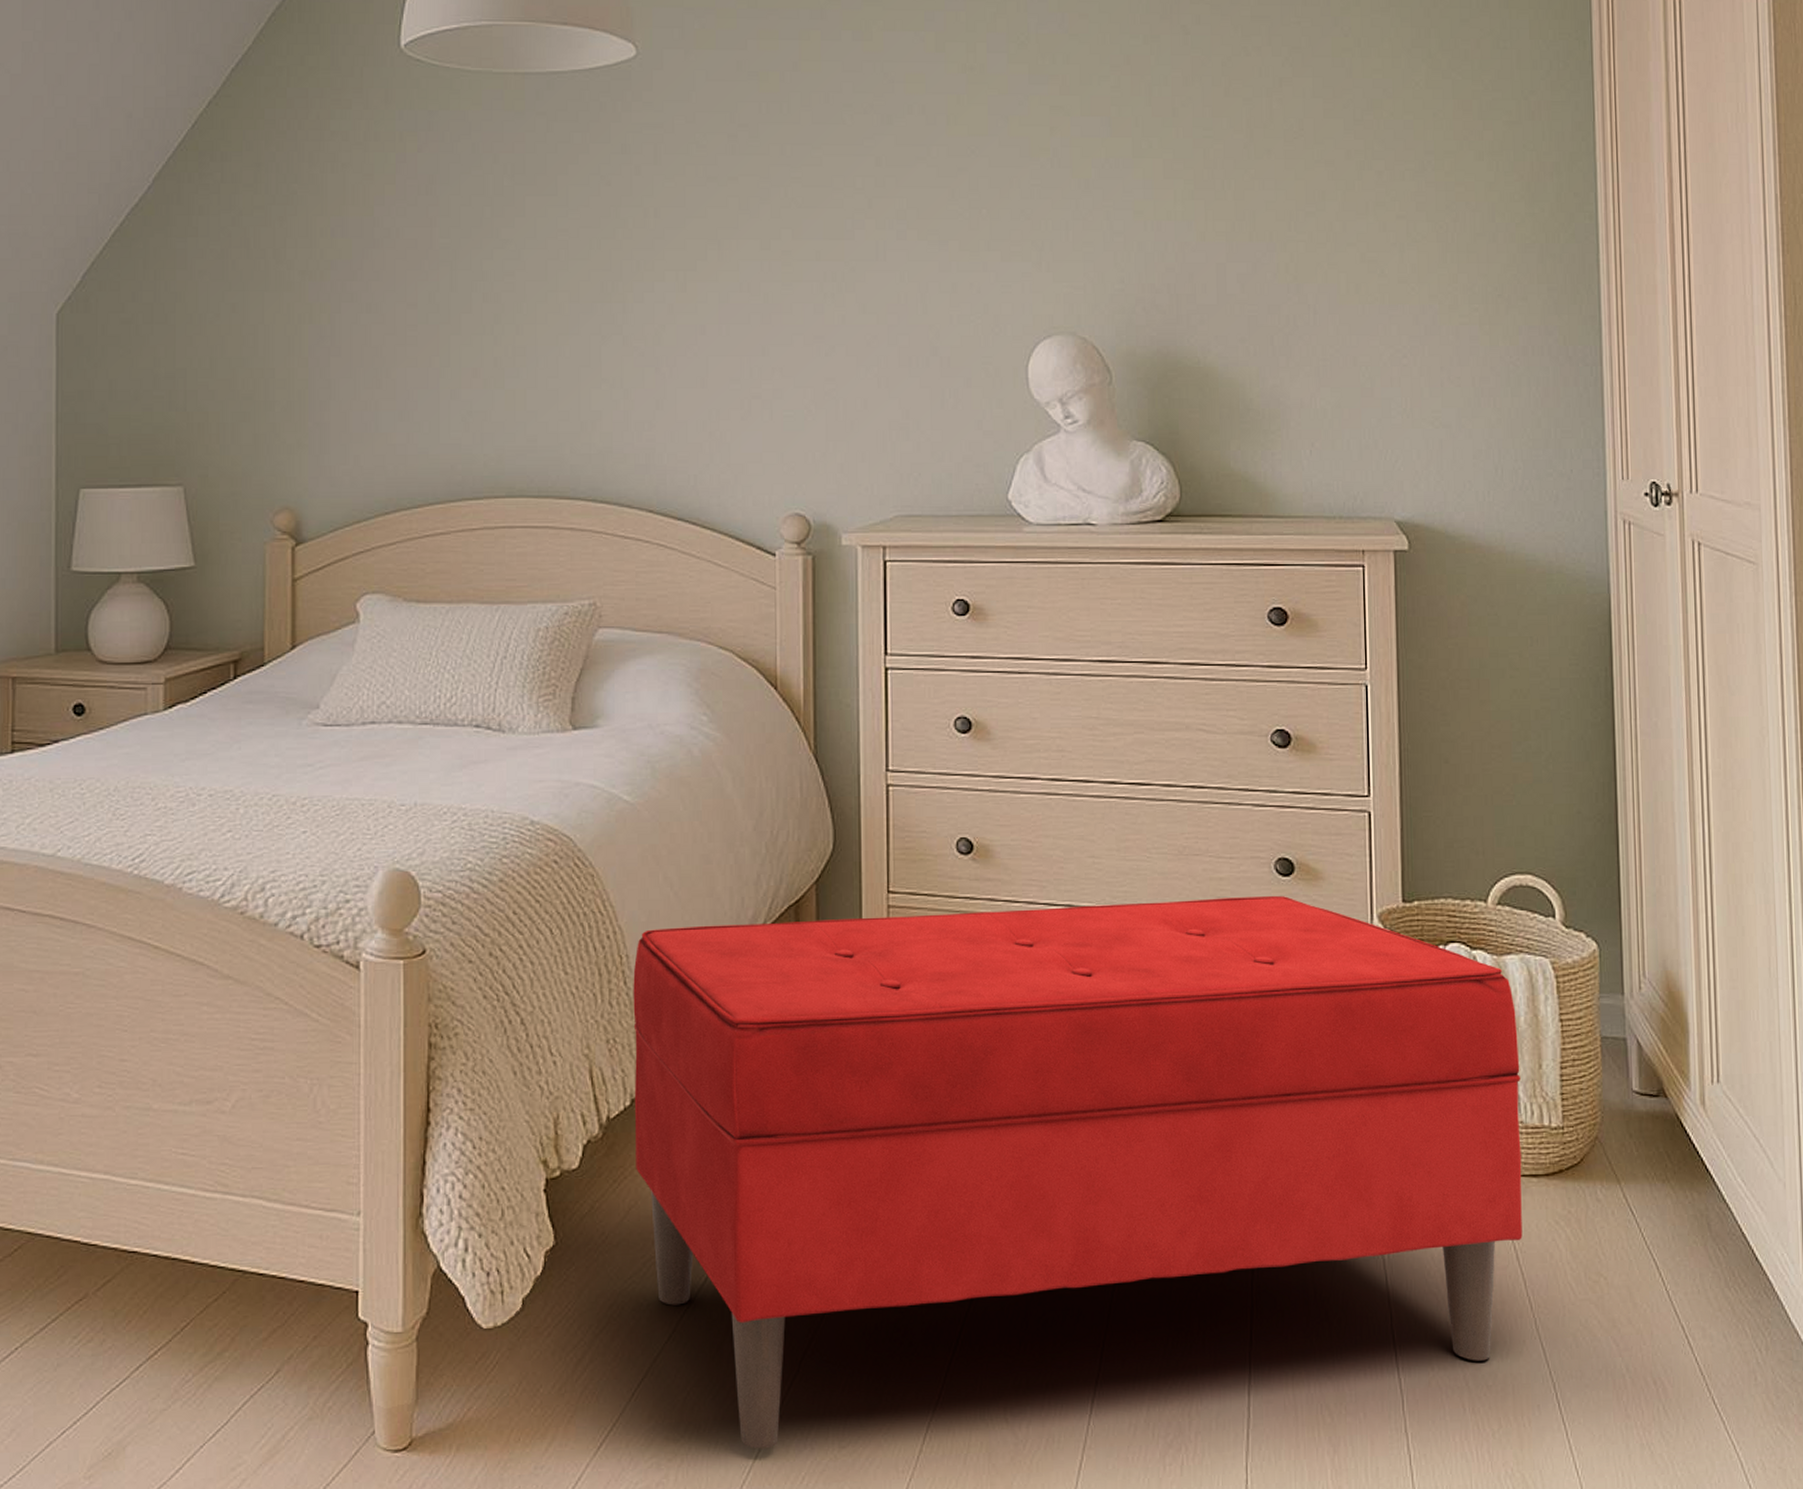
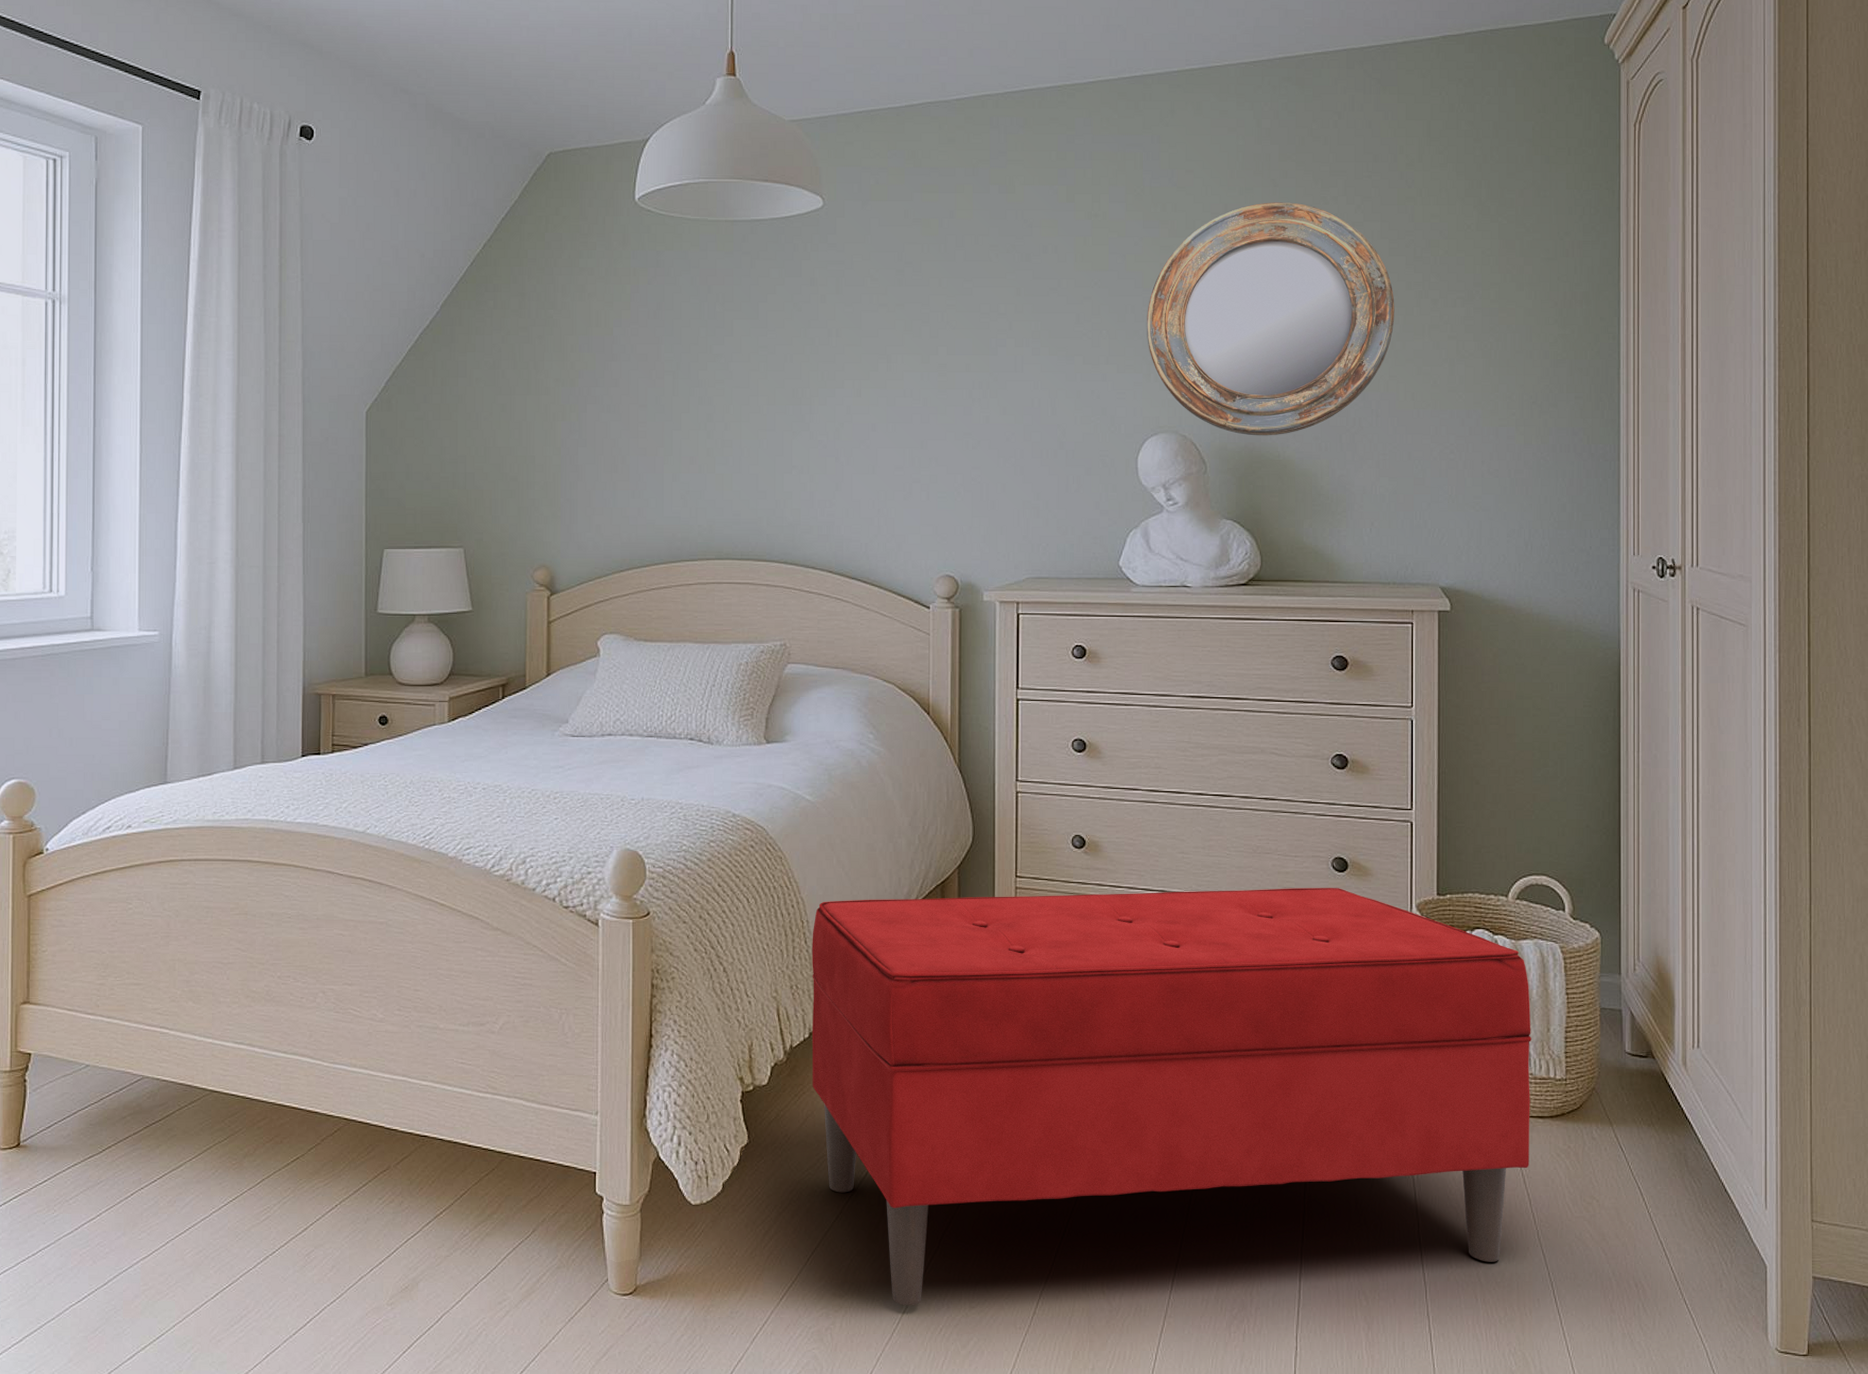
home mirror: none [1034,53,1333,338] -> present [1146,202,1395,436]

